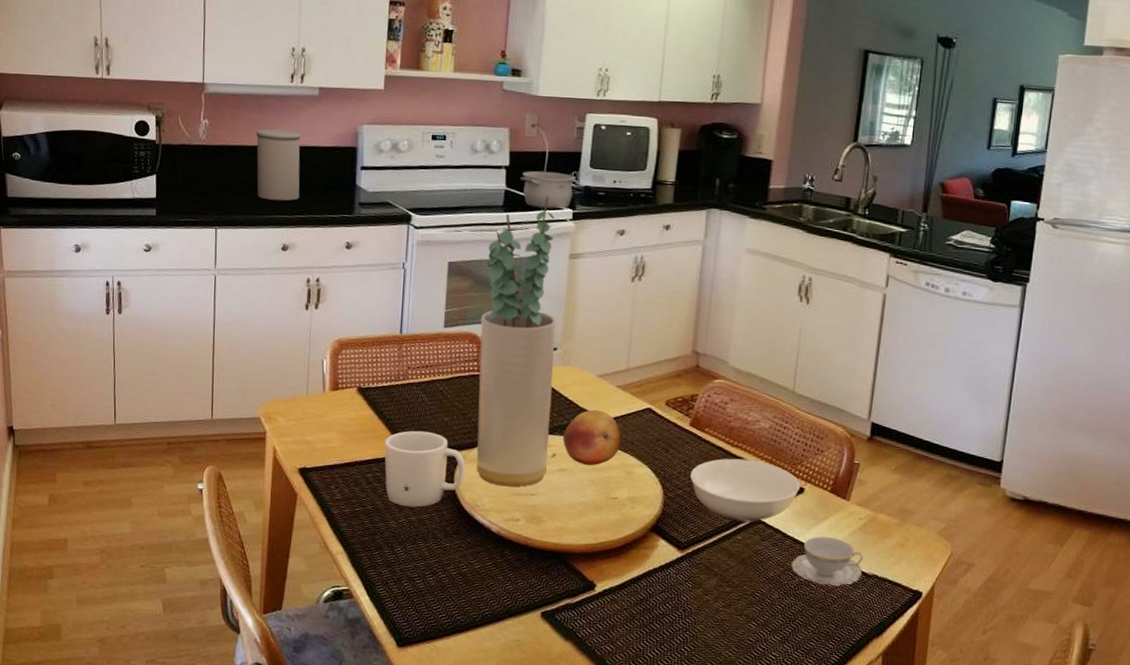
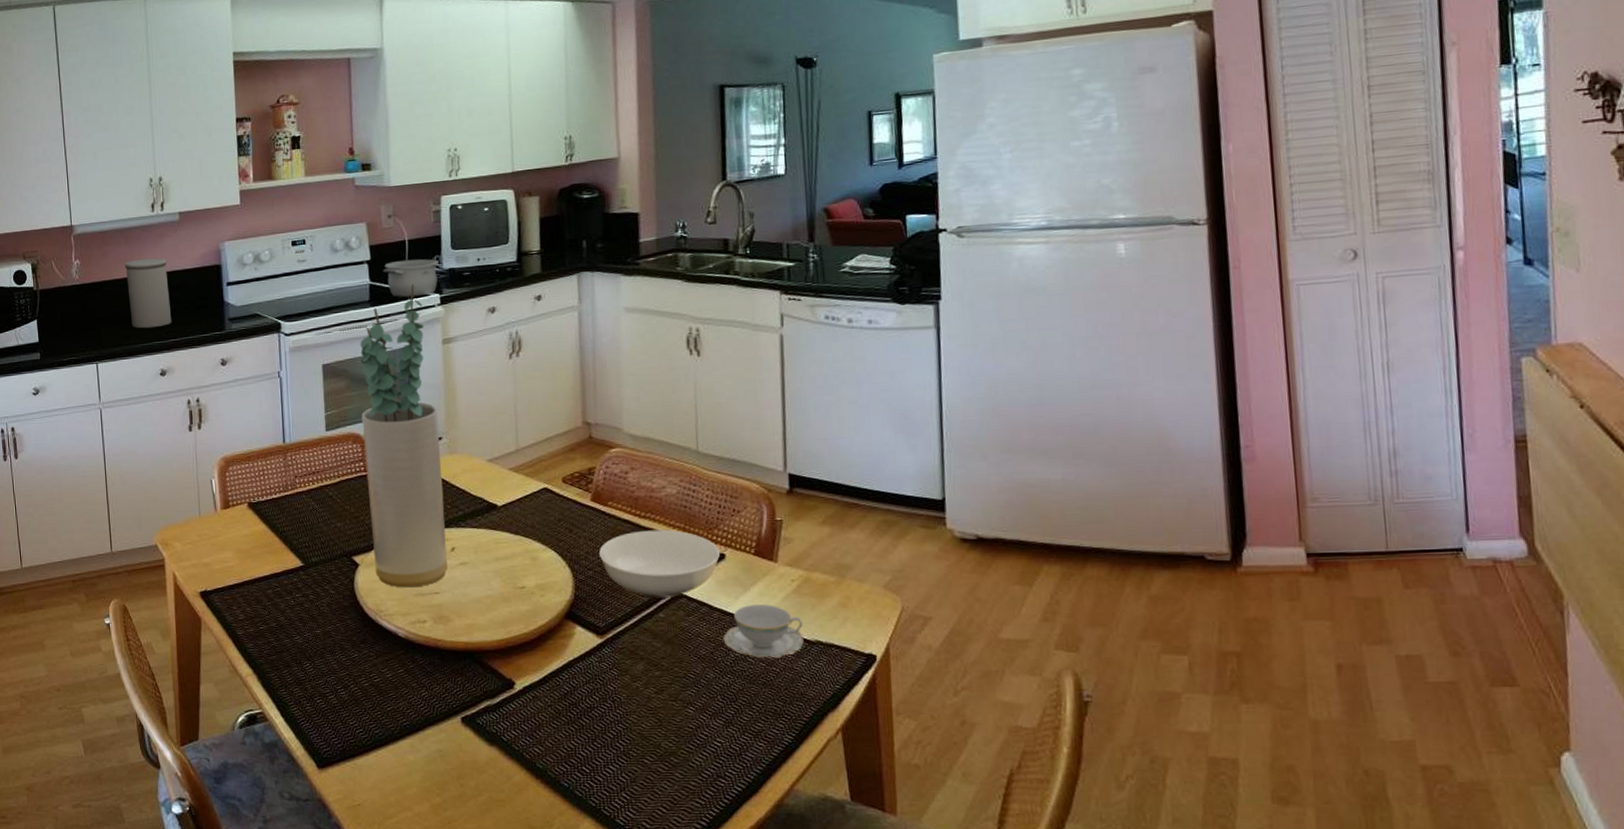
mug: present [384,430,466,508] -> none [280,539,365,620]
fruit: present [562,409,622,466] -> none [459,496,522,557]

